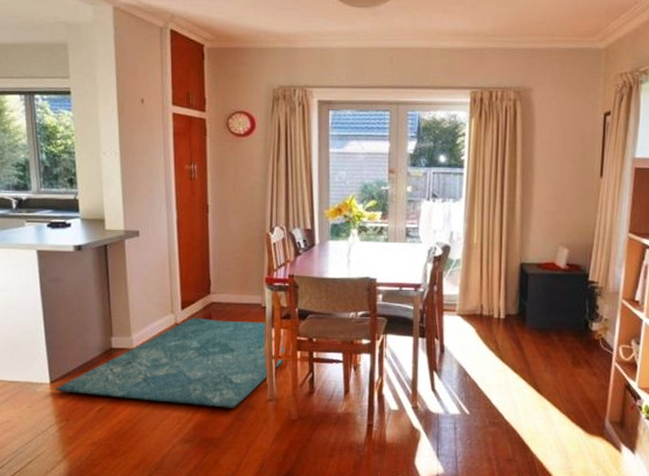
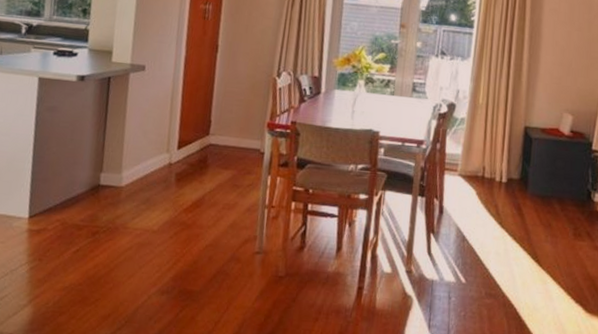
rug: present [55,317,285,408] -> none [33,158,280,259]

